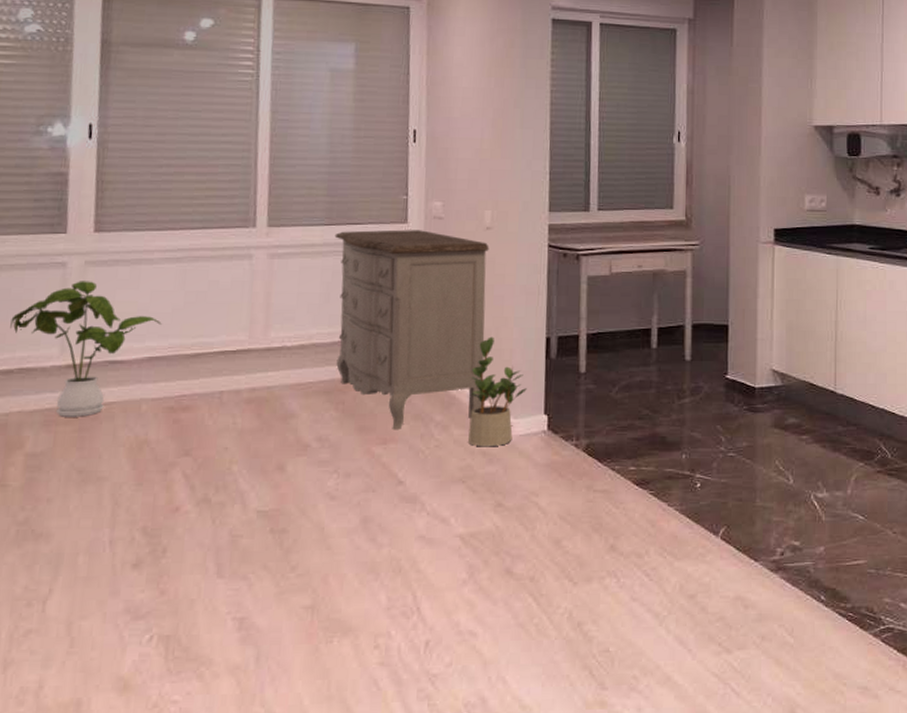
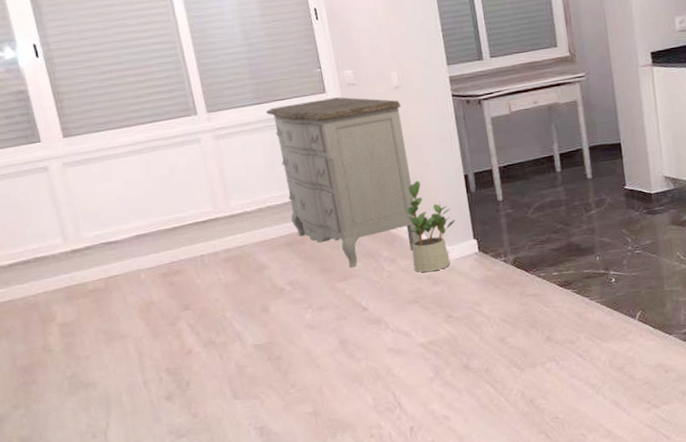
house plant: present [10,281,162,417] -> none [16,179,139,292]

